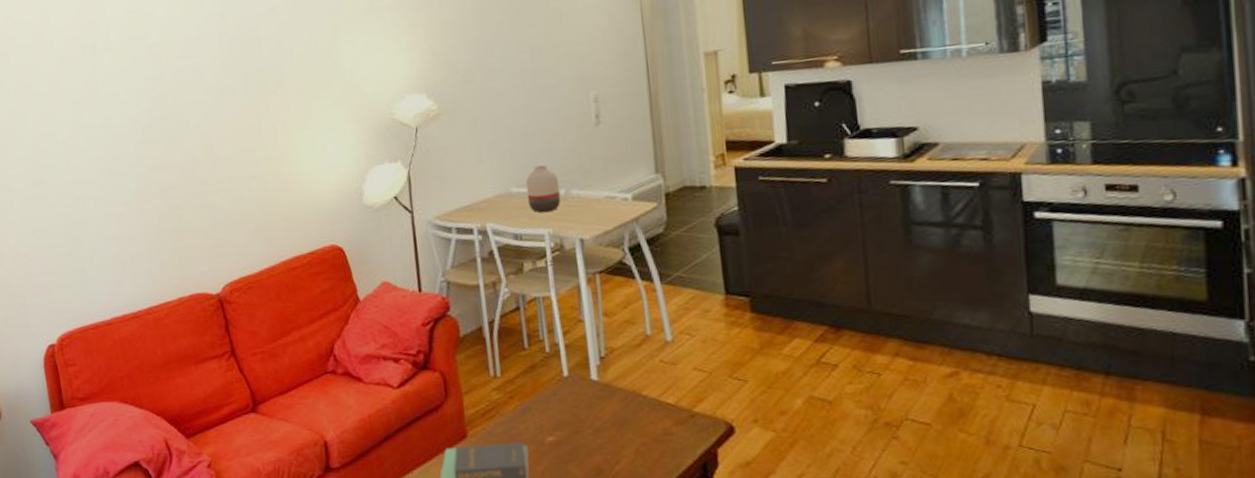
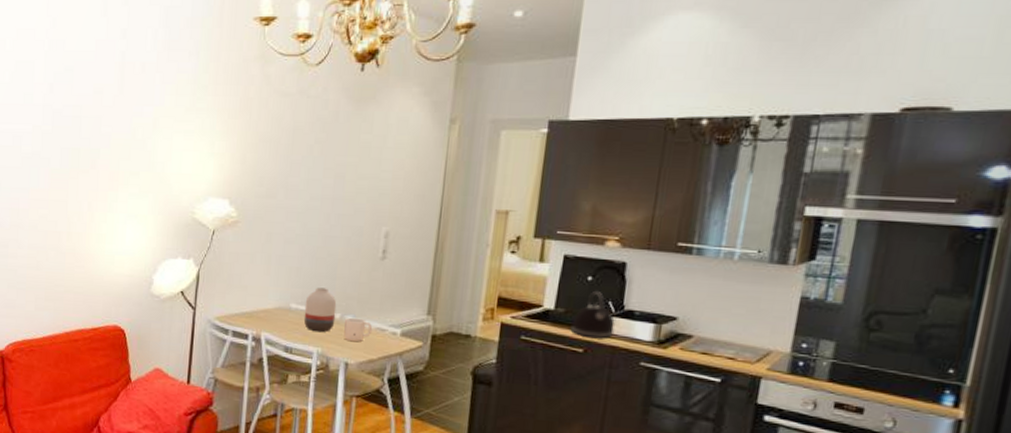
mug: none [570,189,602,217] -> present [343,317,373,342]
kettle: none [808,116,855,167] -> present [570,291,613,340]

